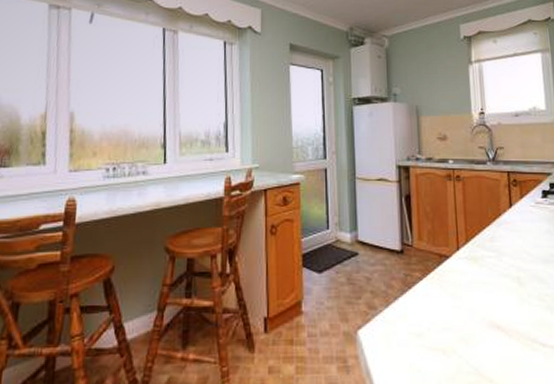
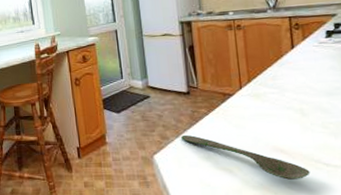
spoon: none [391,304,527,363] -> present [181,134,310,180]

